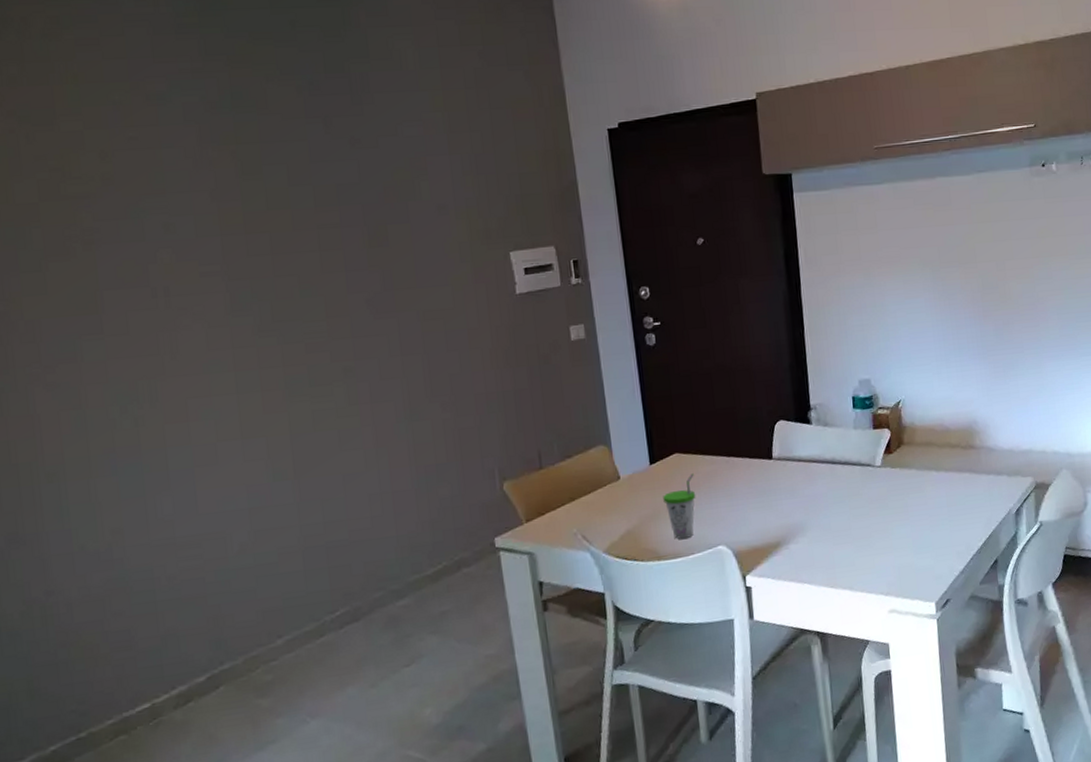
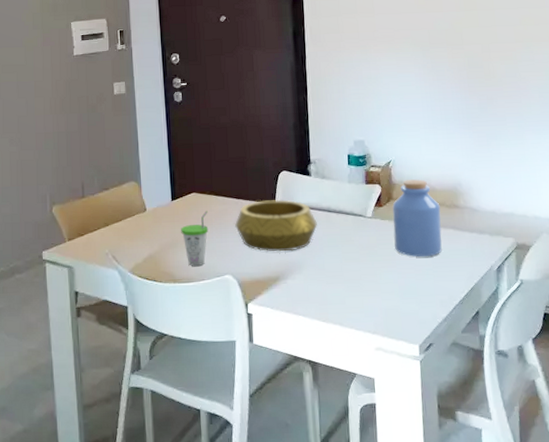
decorative bowl: none [726,454,821,515] -> present [235,200,317,252]
jar: none [903,419,958,507] -> present [392,179,442,257]

